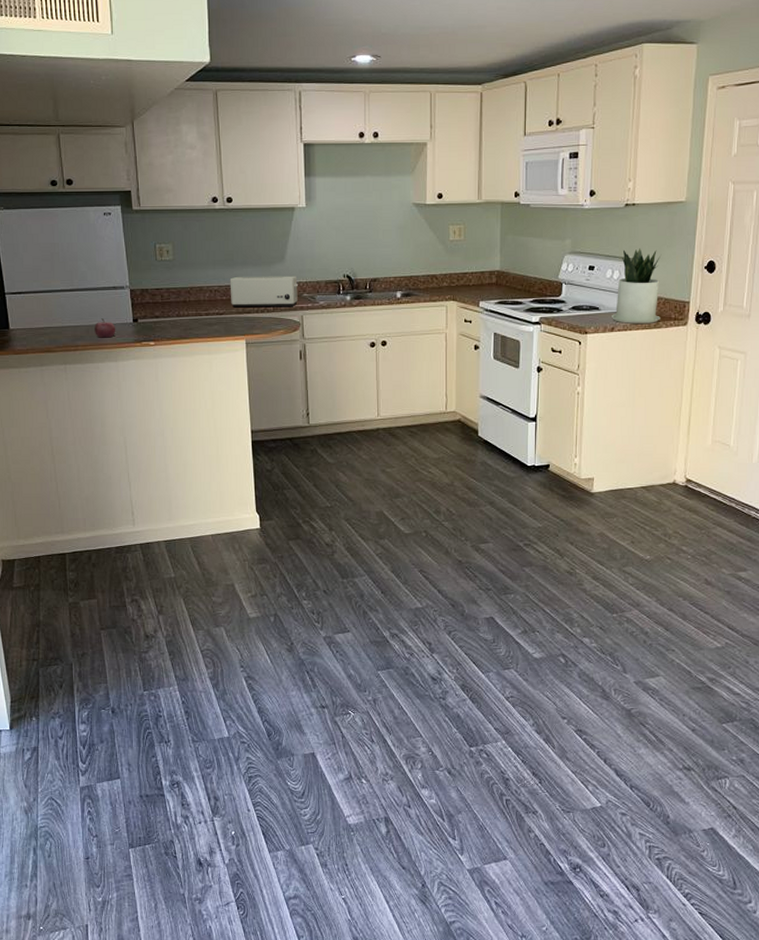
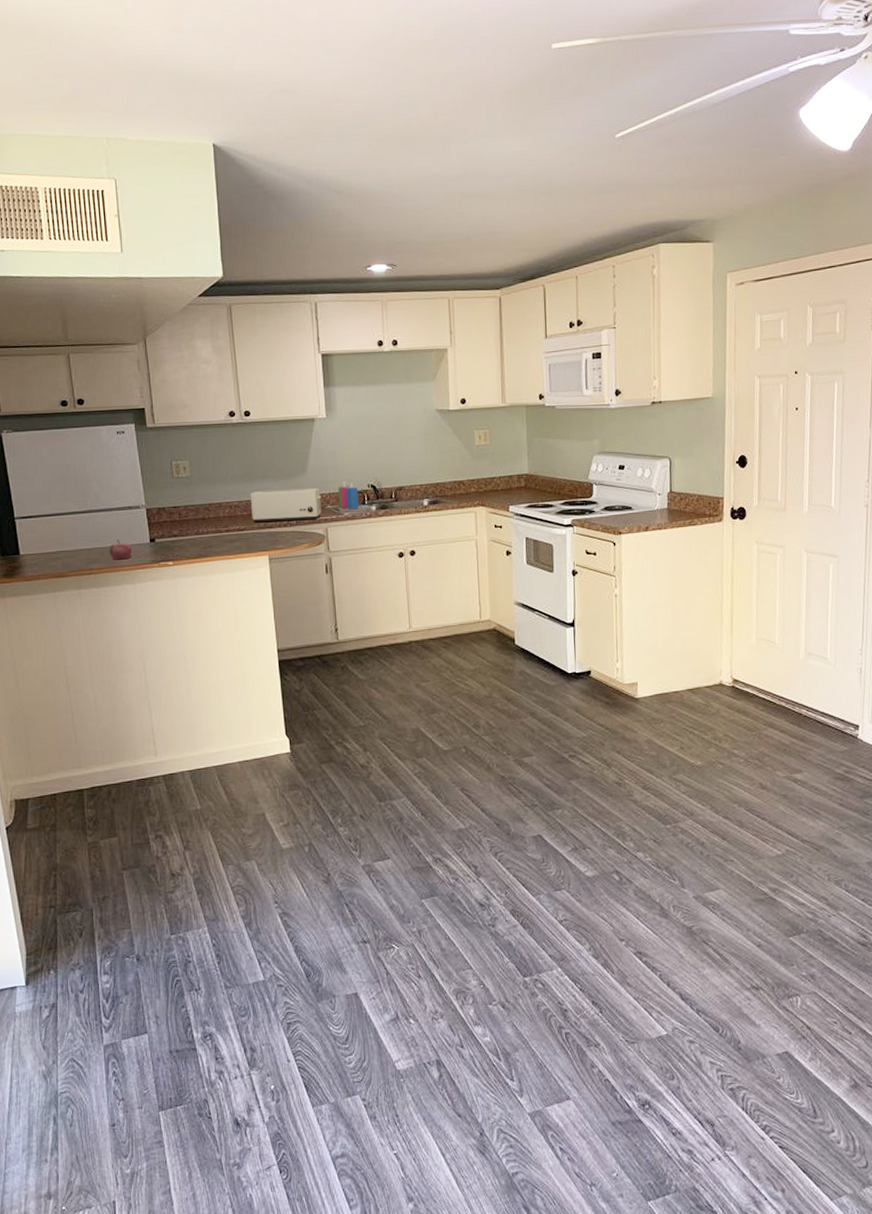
soap dispenser: none [315,270,334,299] -> present [338,481,359,510]
planter: present [612,248,660,325] -> none [645,445,695,523]

